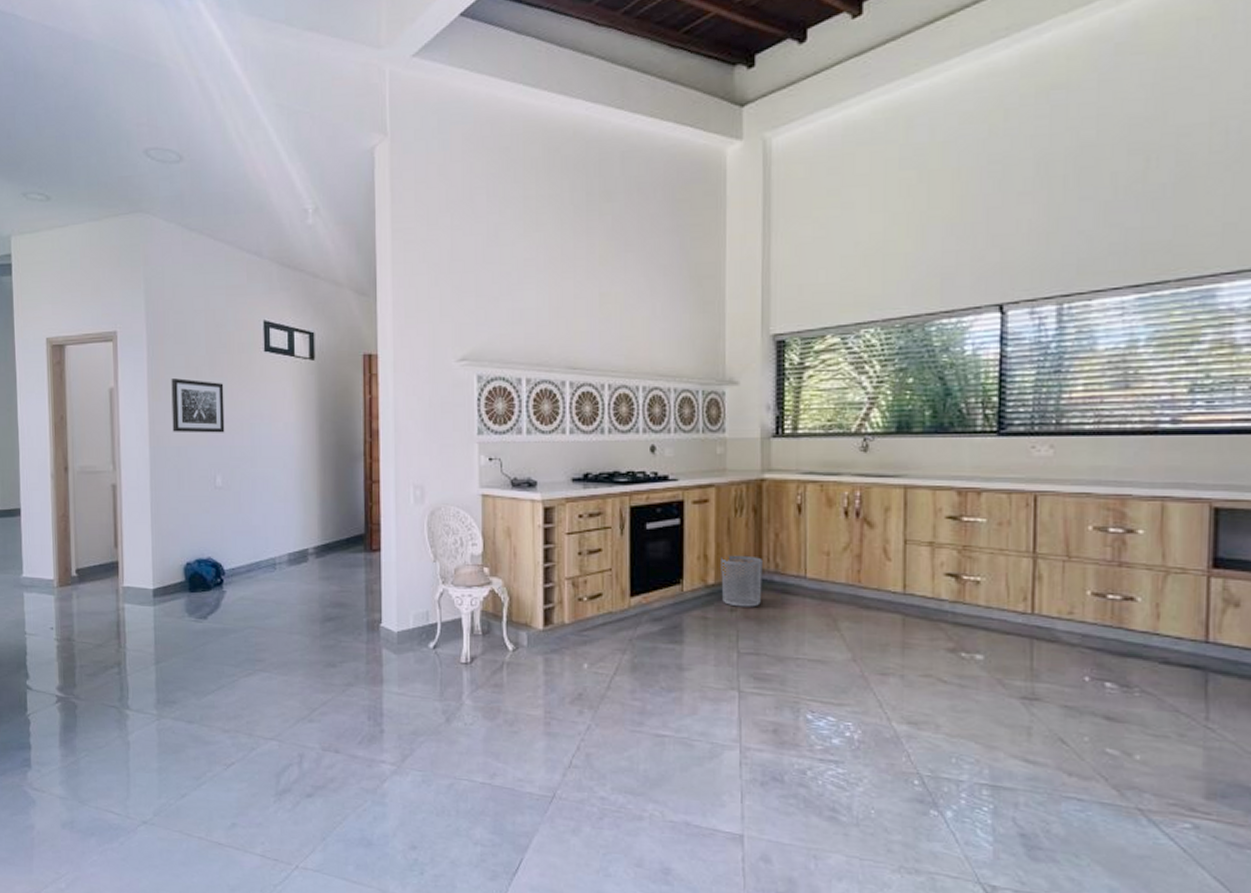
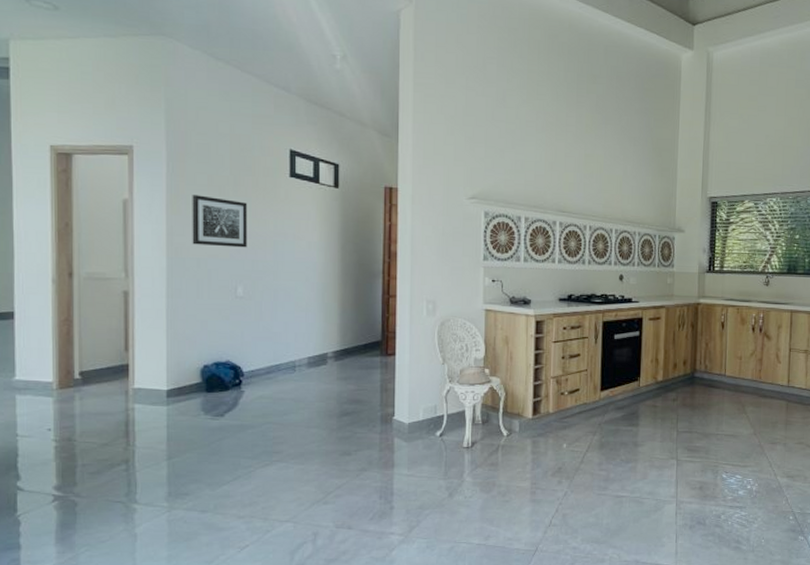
waste bin: present [721,555,763,607] -> none [667,359,697,398]

